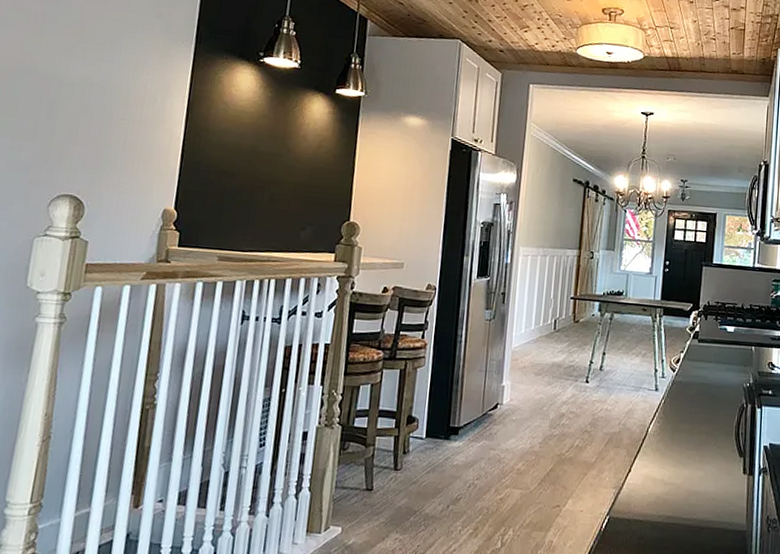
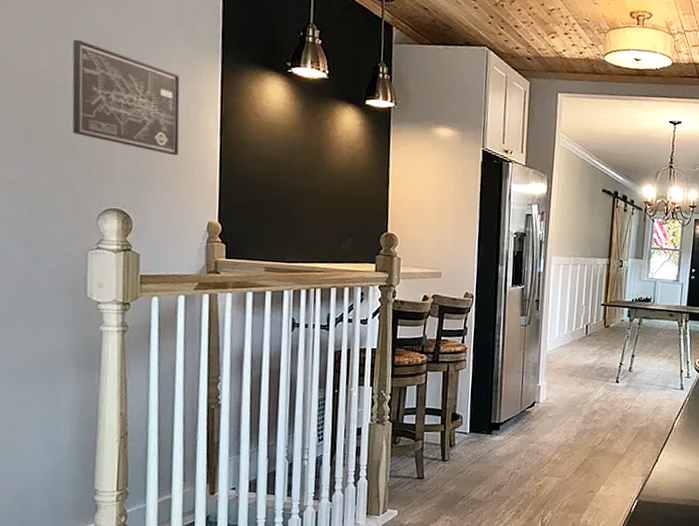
wall art: none [35,28,151,143] -> present [72,39,180,156]

